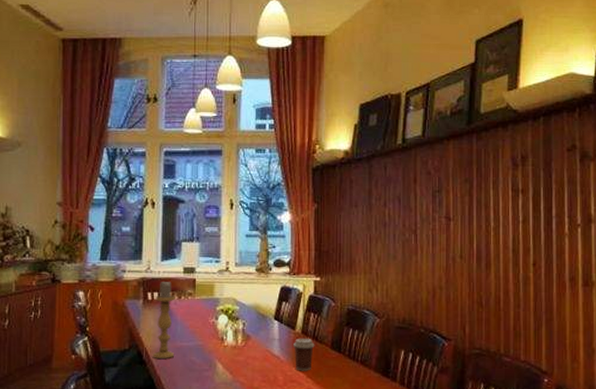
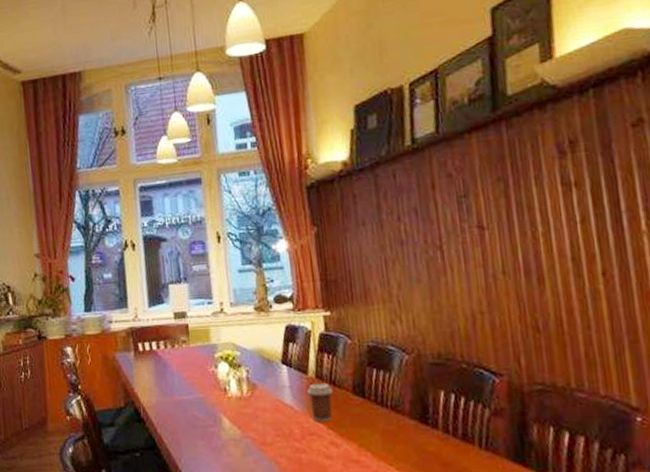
candle holder: present [152,281,175,358] -> none [146,328,175,415]

